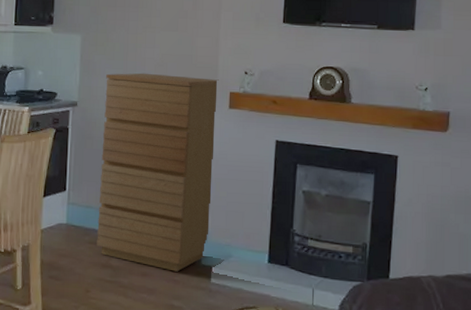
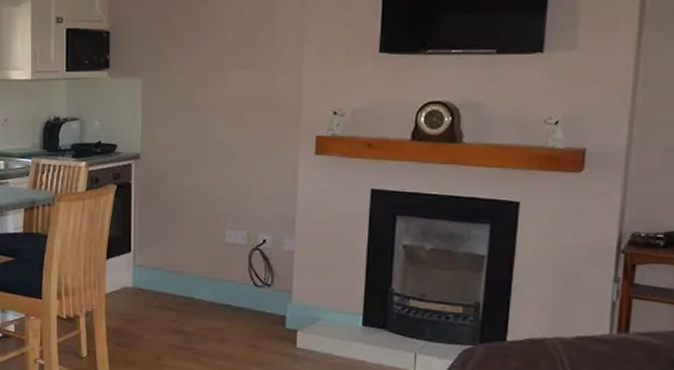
dresser: present [97,73,219,272] -> none [167,118,303,337]

